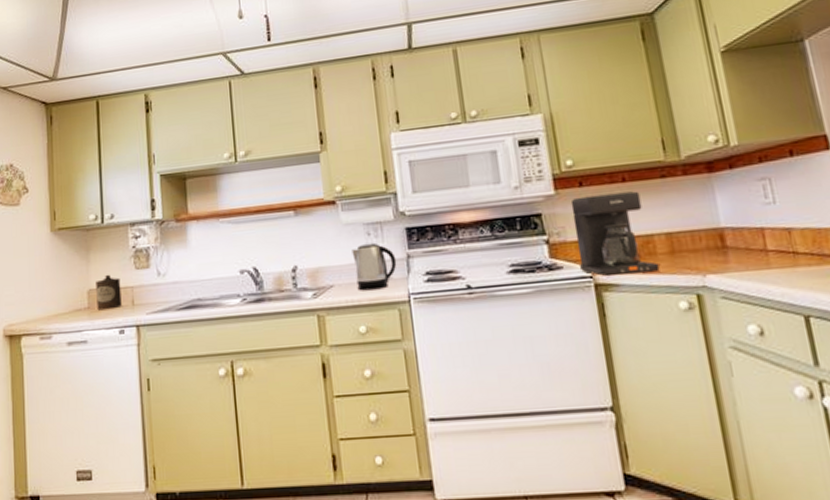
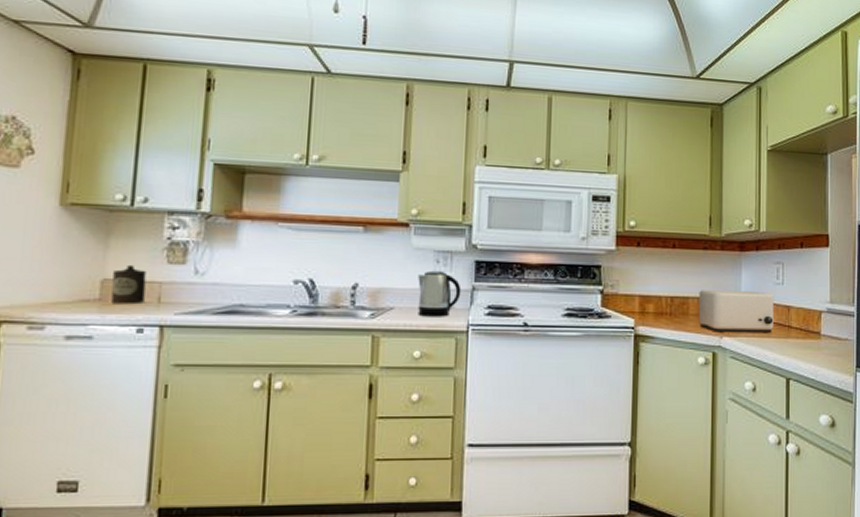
coffee maker: present [570,191,660,277] -> none [624,255,689,330]
toaster: none [665,215,773,271] -> present [698,290,774,334]

